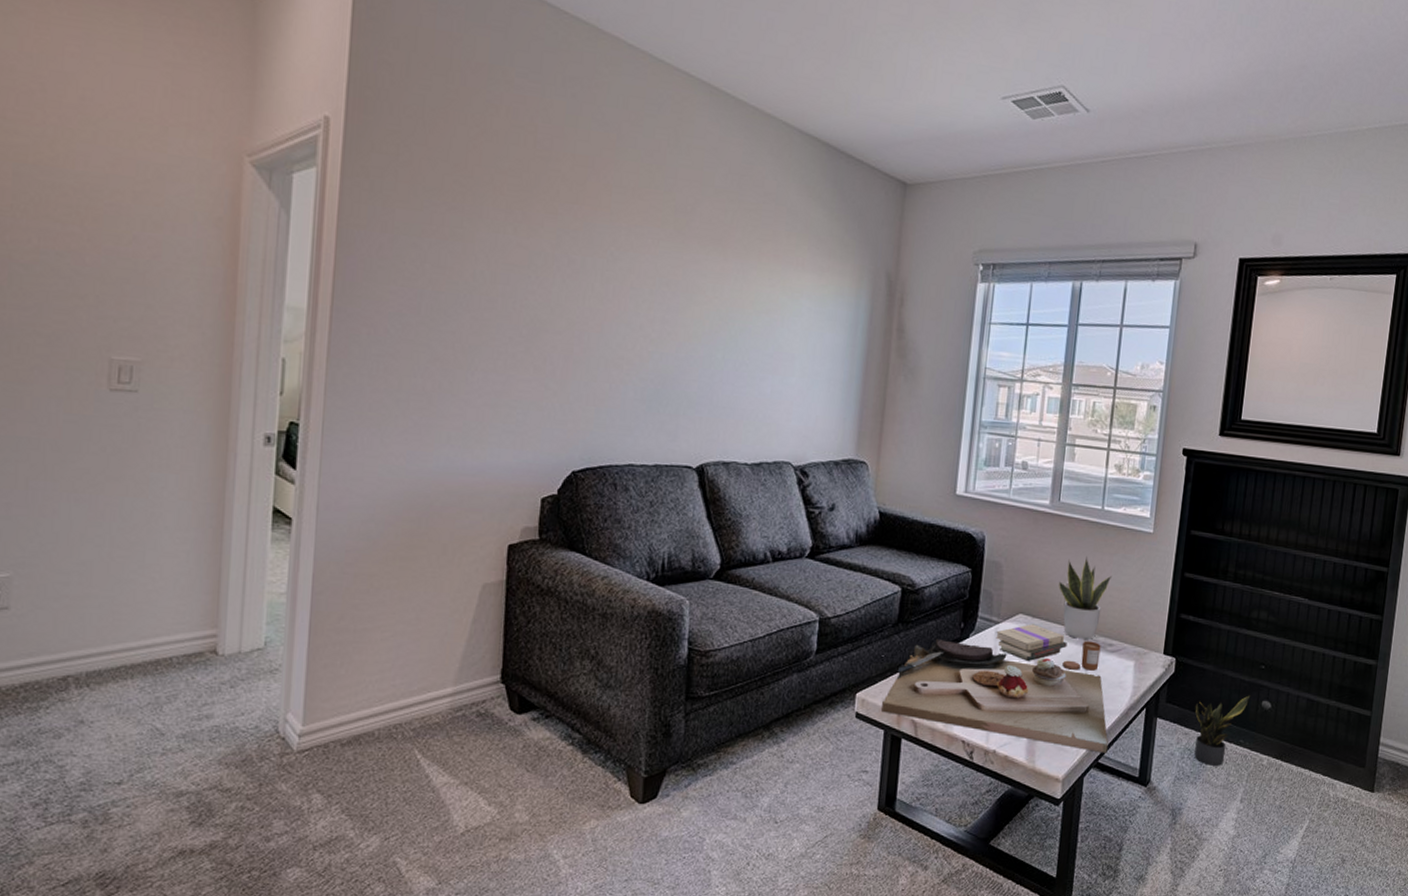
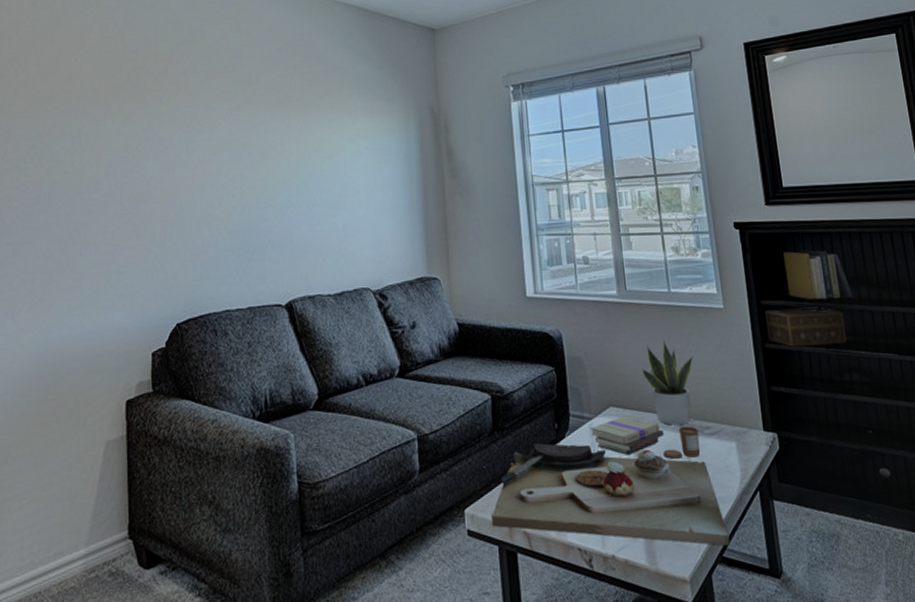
decorative box: none [1189,540,1268,583] -> present [765,307,848,347]
potted plant: present [1194,695,1251,766] -> none [810,464,866,547]
books: none [1220,485,1282,540] -> present [783,249,853,300]

